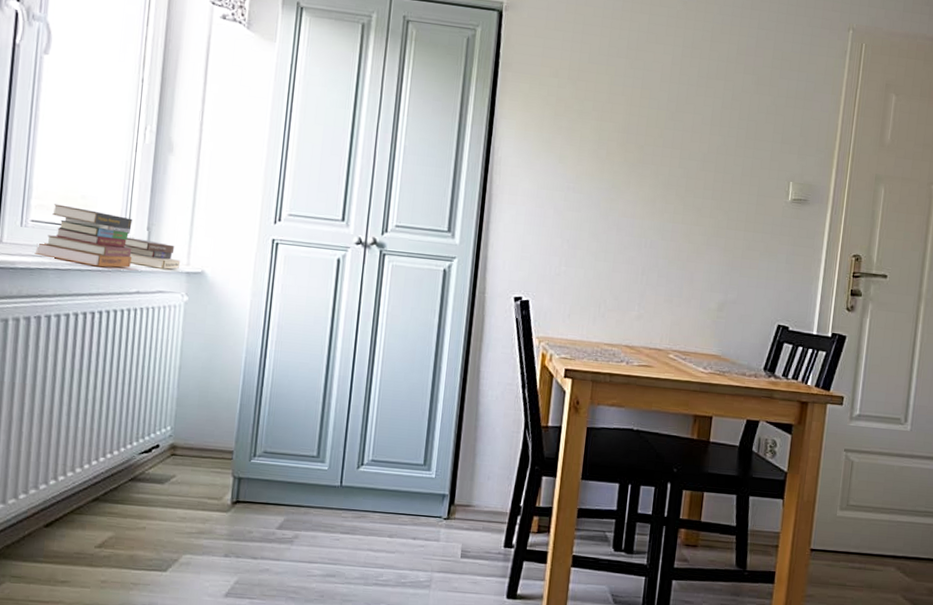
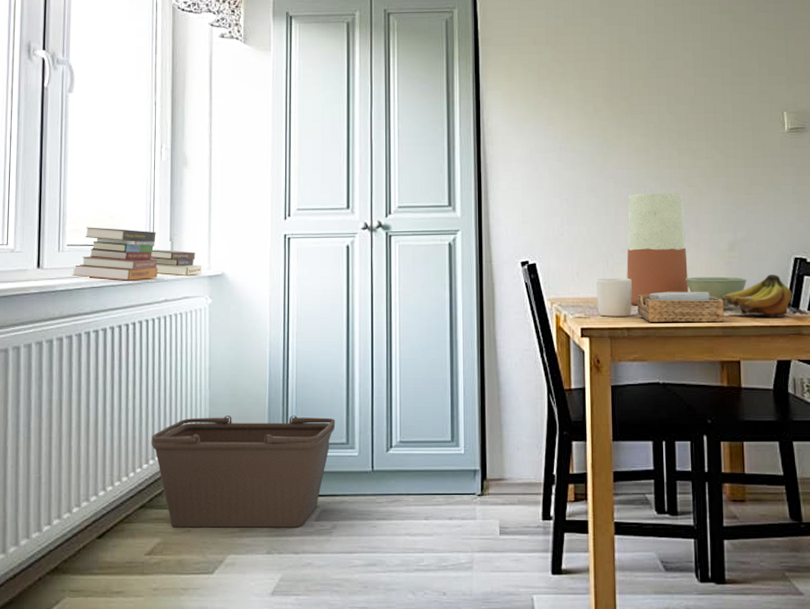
bicycle basket: none [110,415,308,534] -> present [151,415,336,528]
mug: none [583,322,622,363] -> present [595,278,633,317]
vase: none [616,243,682,353] -> present [626,193,689,306]
napkin holder: none [622,342,706,379] -> present [637,291,725,323]
bowl: none [672,331,731,367] -> present [686,276,747,309]
fruit: none [703,338,771,380] -> present [721,275,792,317]

